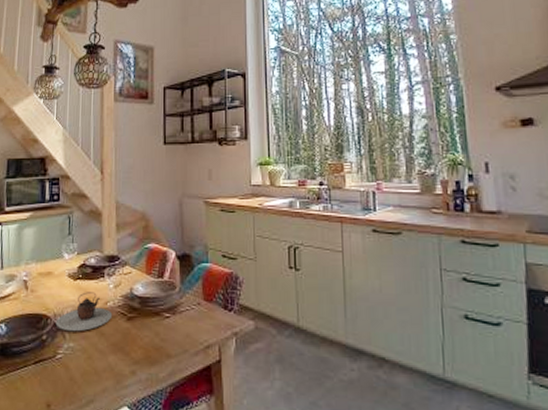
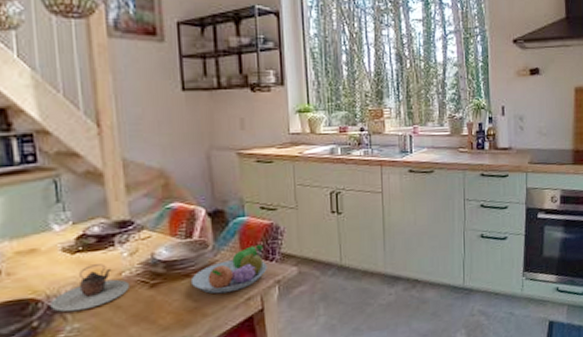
fruit bowl: none [159,293,226,337] -> present [190,245,267,294]

